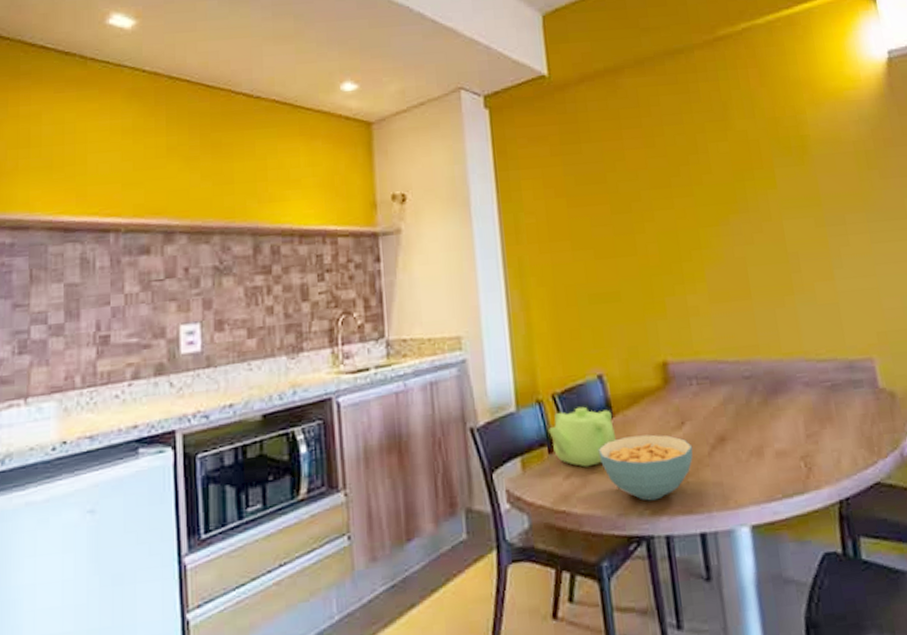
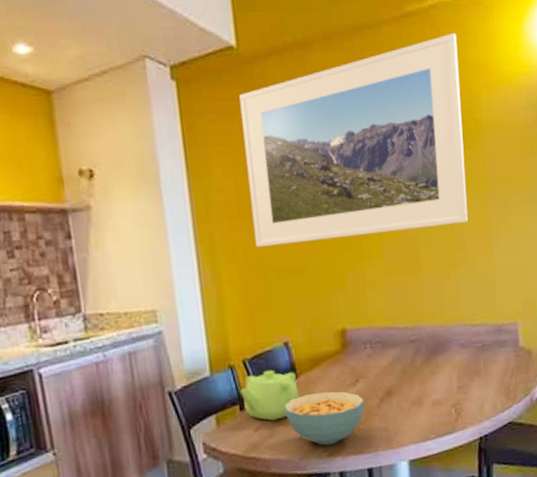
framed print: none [550,52,802,271] -> present [239,32,468,248]

